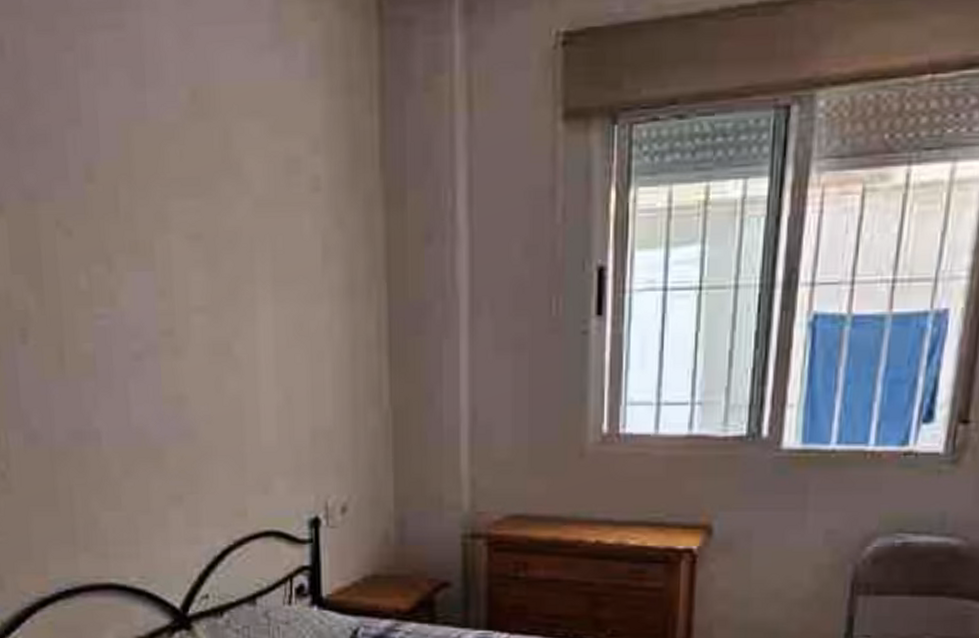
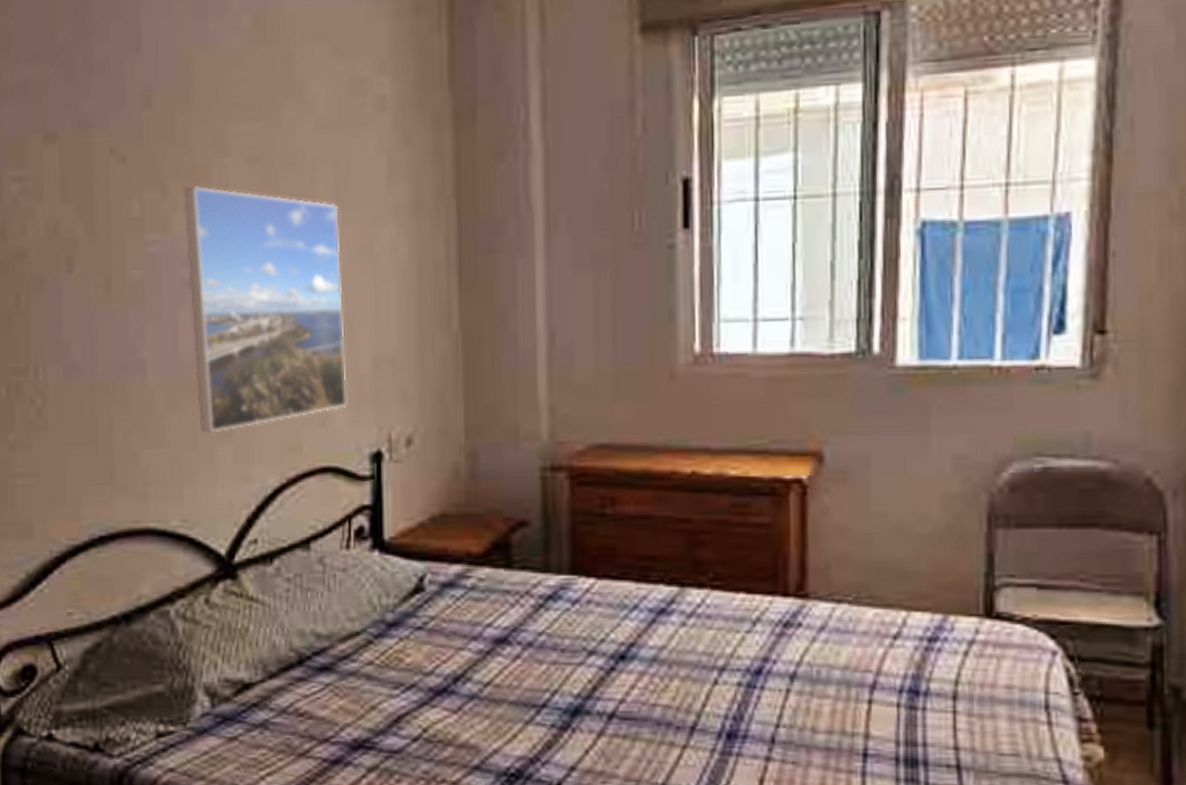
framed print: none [129,261,288,498] -> present [183,185,347,433]

